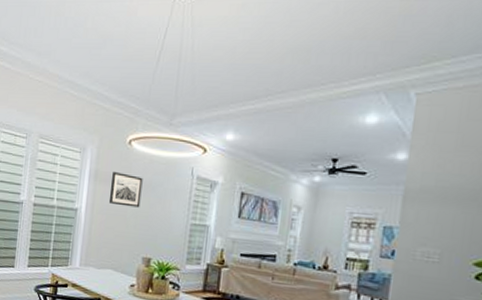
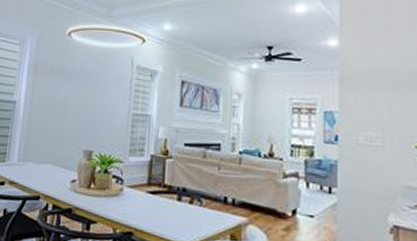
wall art: present [108,172,143,208] -> none [48,63,83,99]

